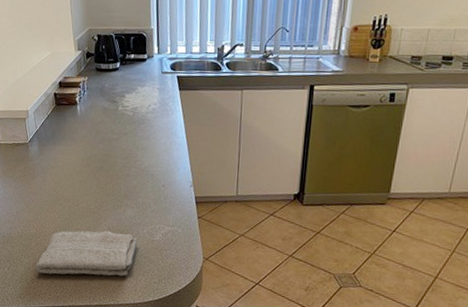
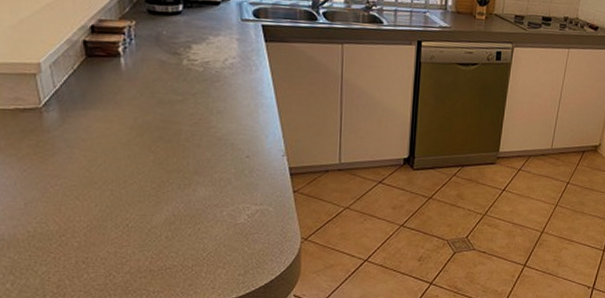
washcloth: present [35,230,138,277] -> none [59,218,215,283]

